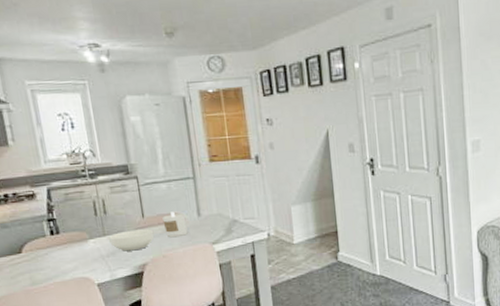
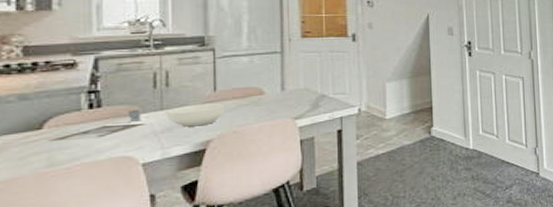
place setting: none [27,236,95,263] -> present [48,110,147,141]
candle: present [162,211,188,238] -> none [238,85,267,113]

